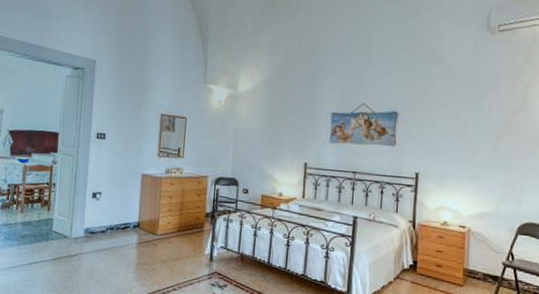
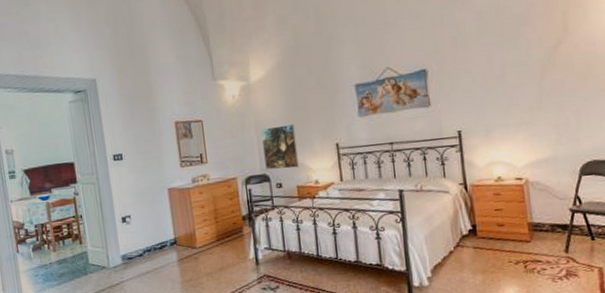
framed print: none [236,136,270,178] -> present [260,124,300,170]

